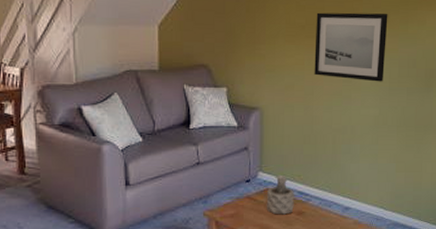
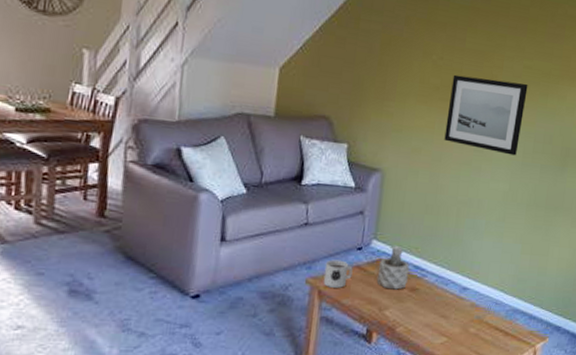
mug: none [219,193,244,218] -> present [323,259,353,288]

